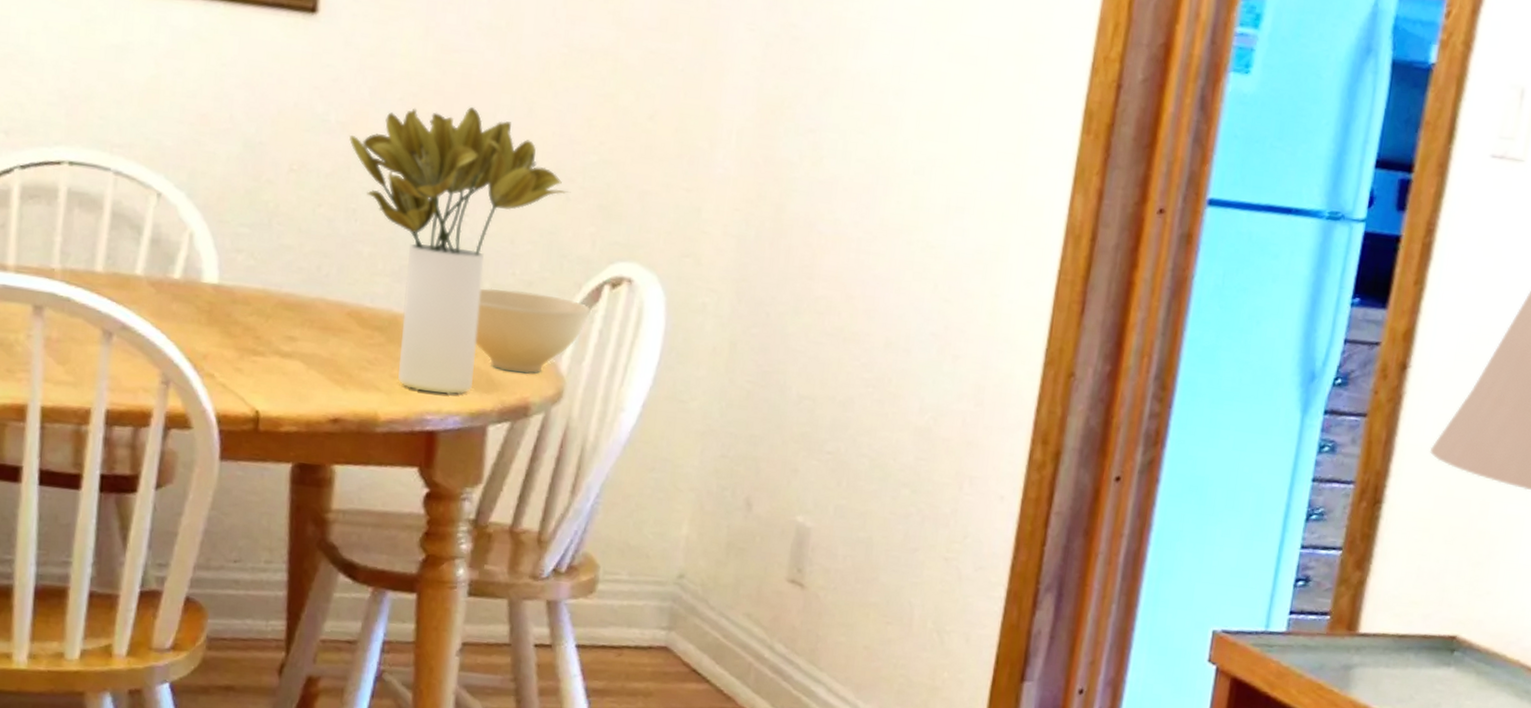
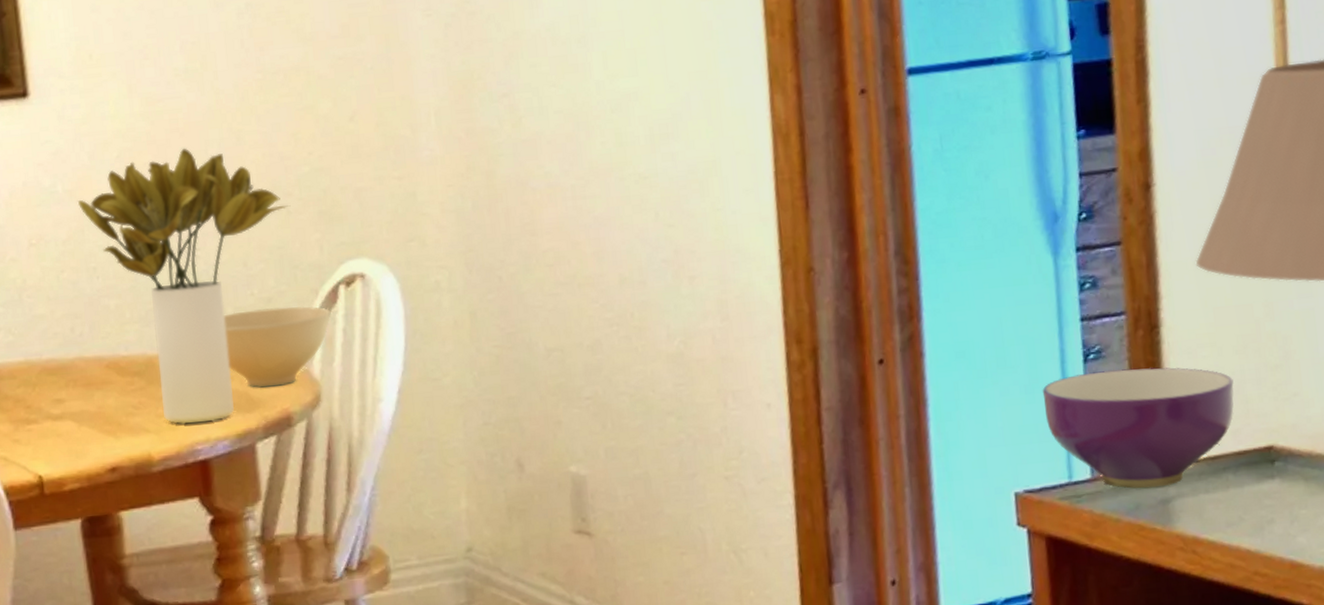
bowl: none [1258,531,1436,653] -> present [1042,367,1234,489]

